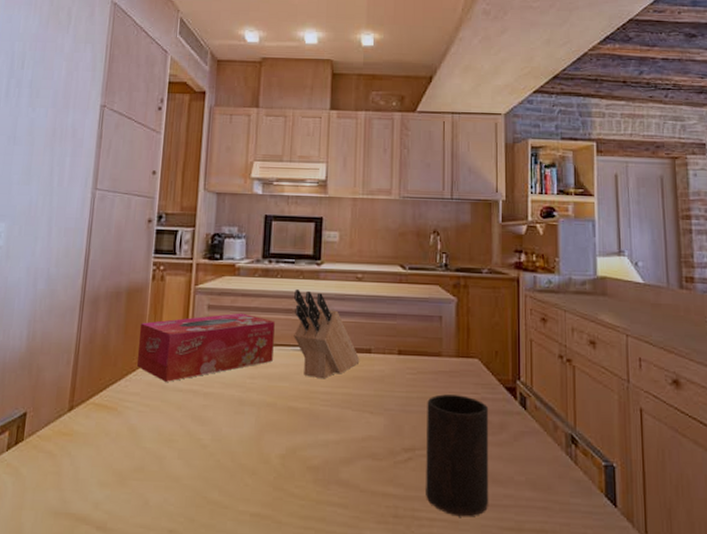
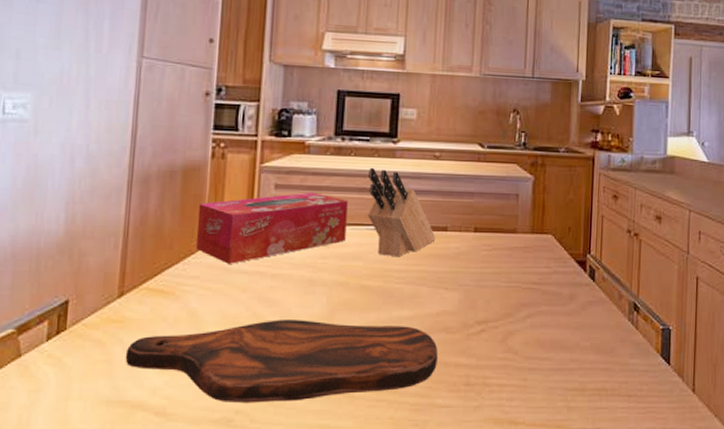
cutting board: none [72,438,365,524] -> present [125,320,438,404]
cup: present [426,394,489,517] -> none [497,269,560,381]

